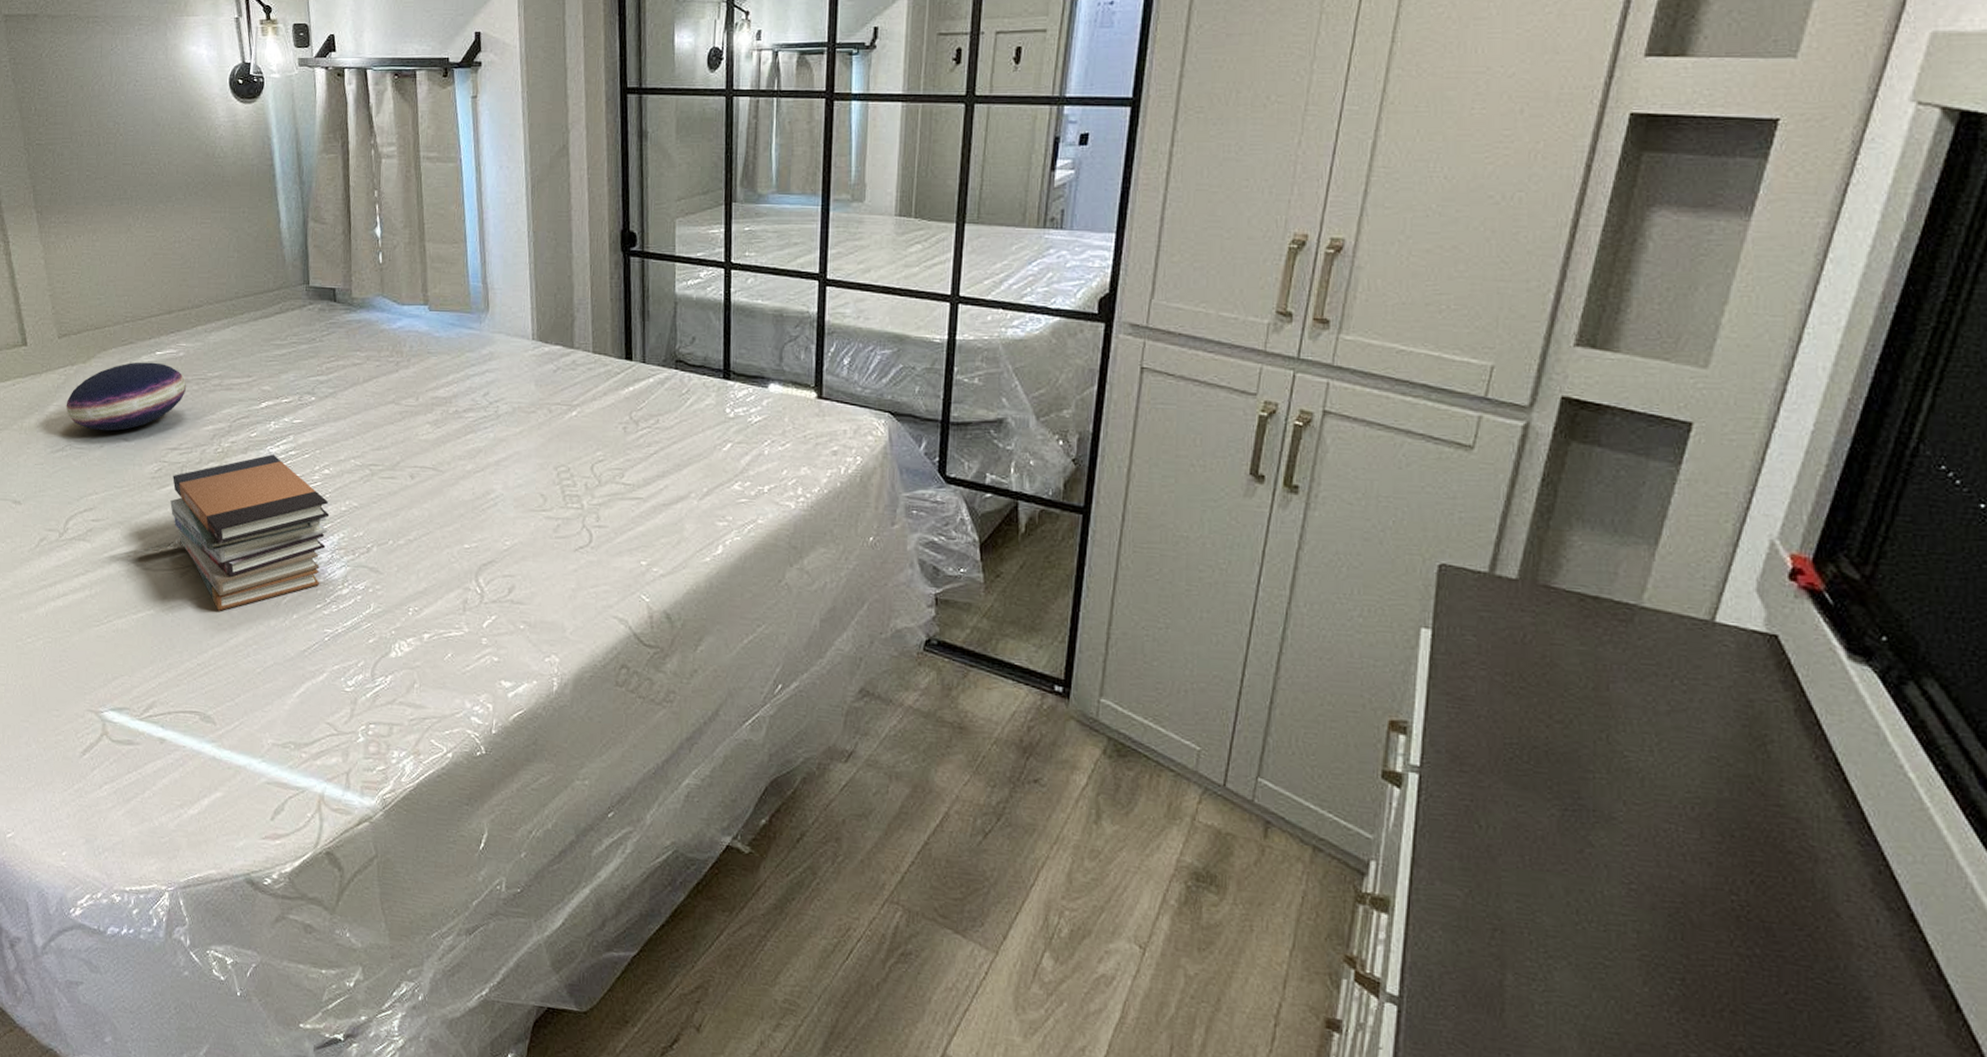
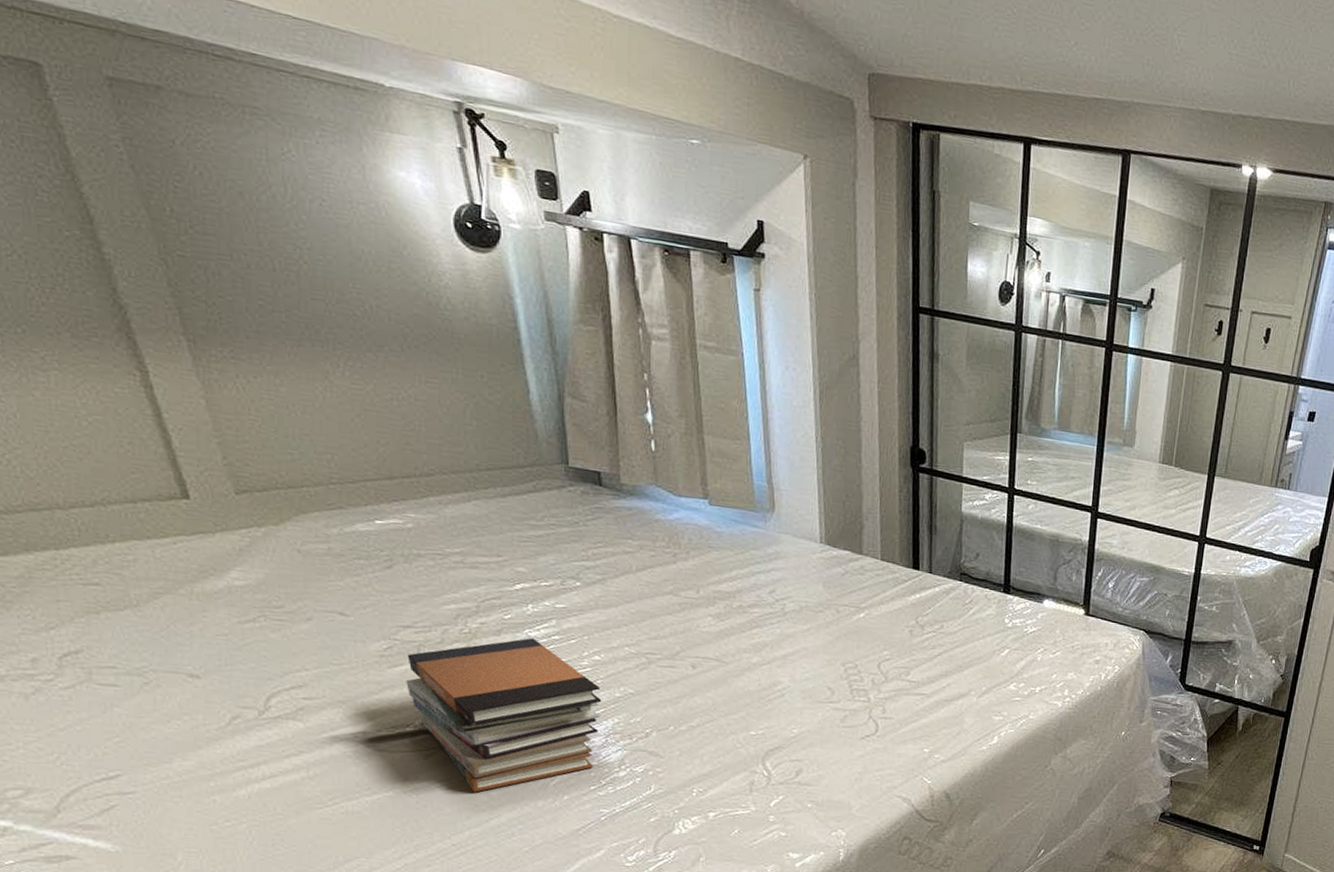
cushion: present [66,362,187,431] -> none [254,529,419,604]

